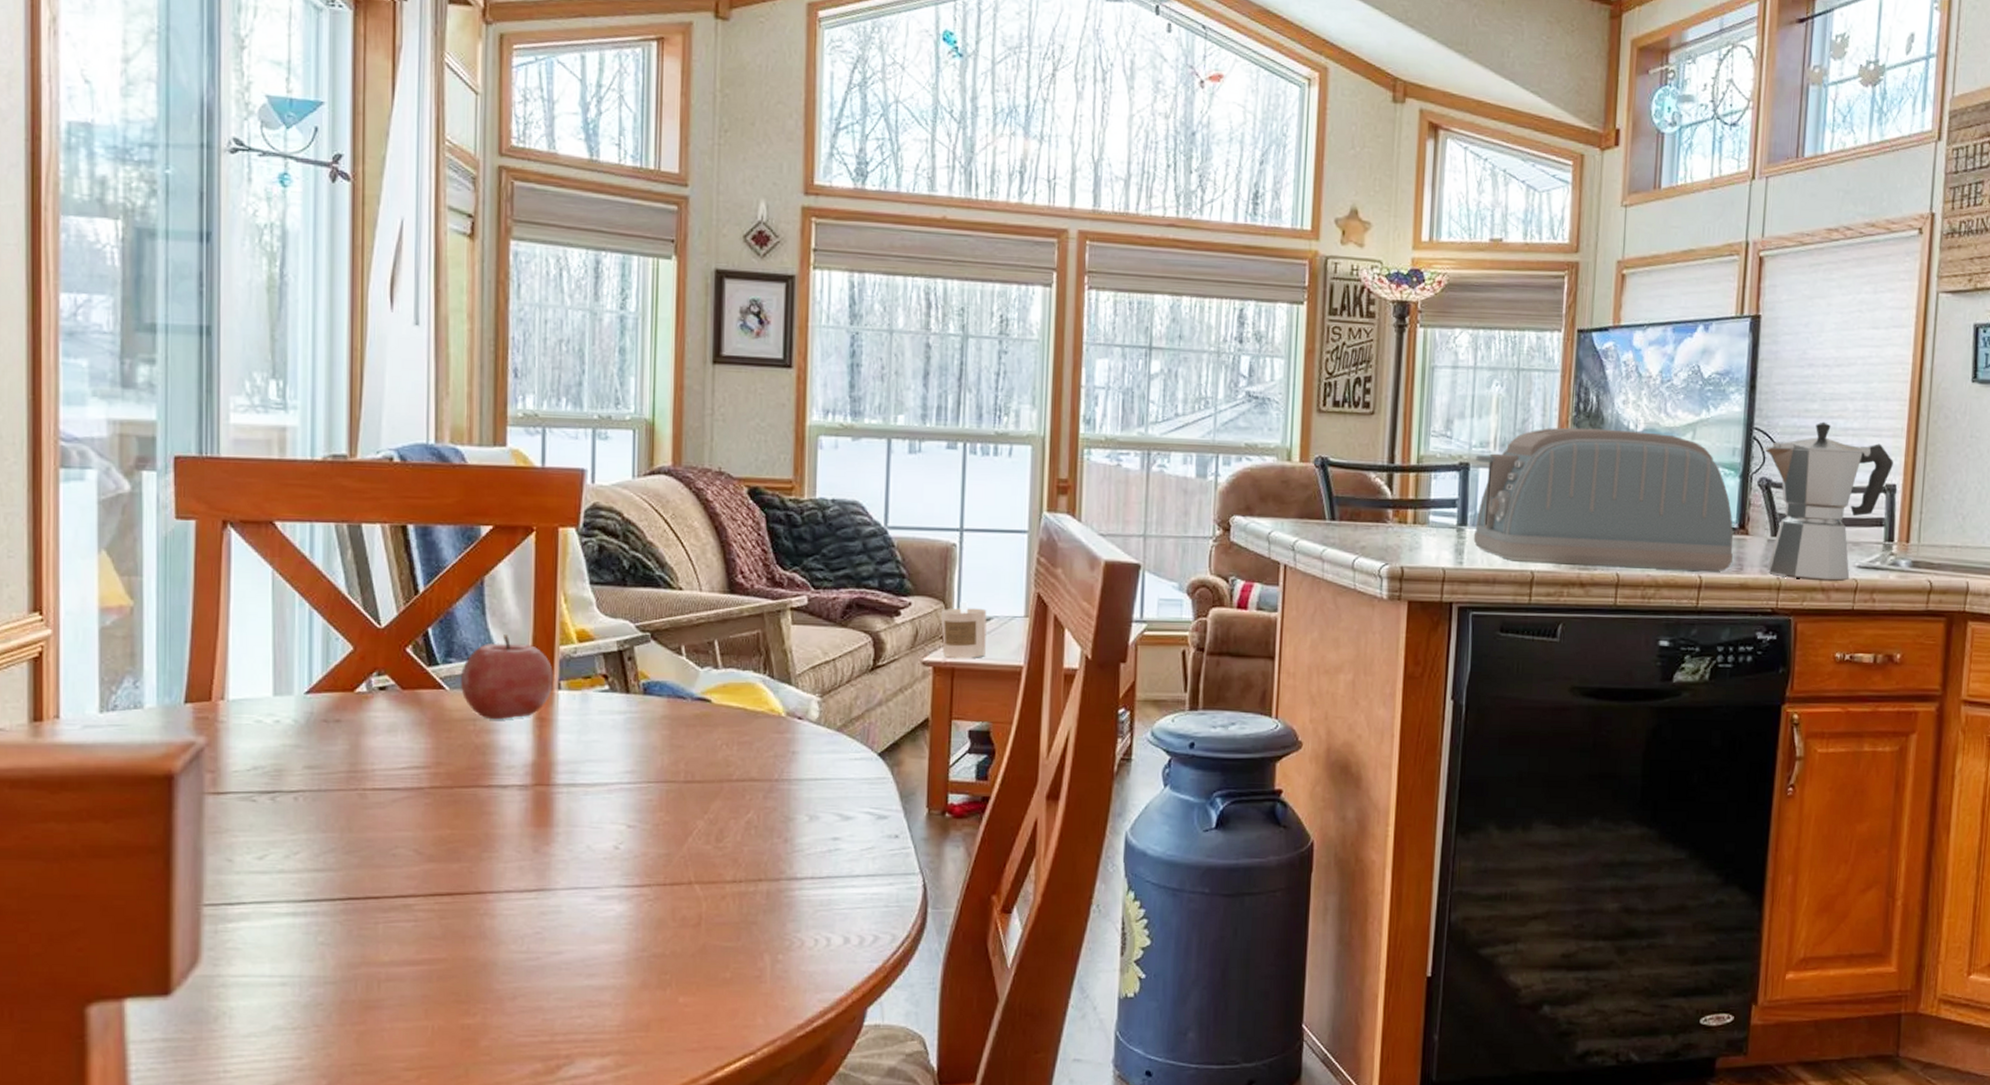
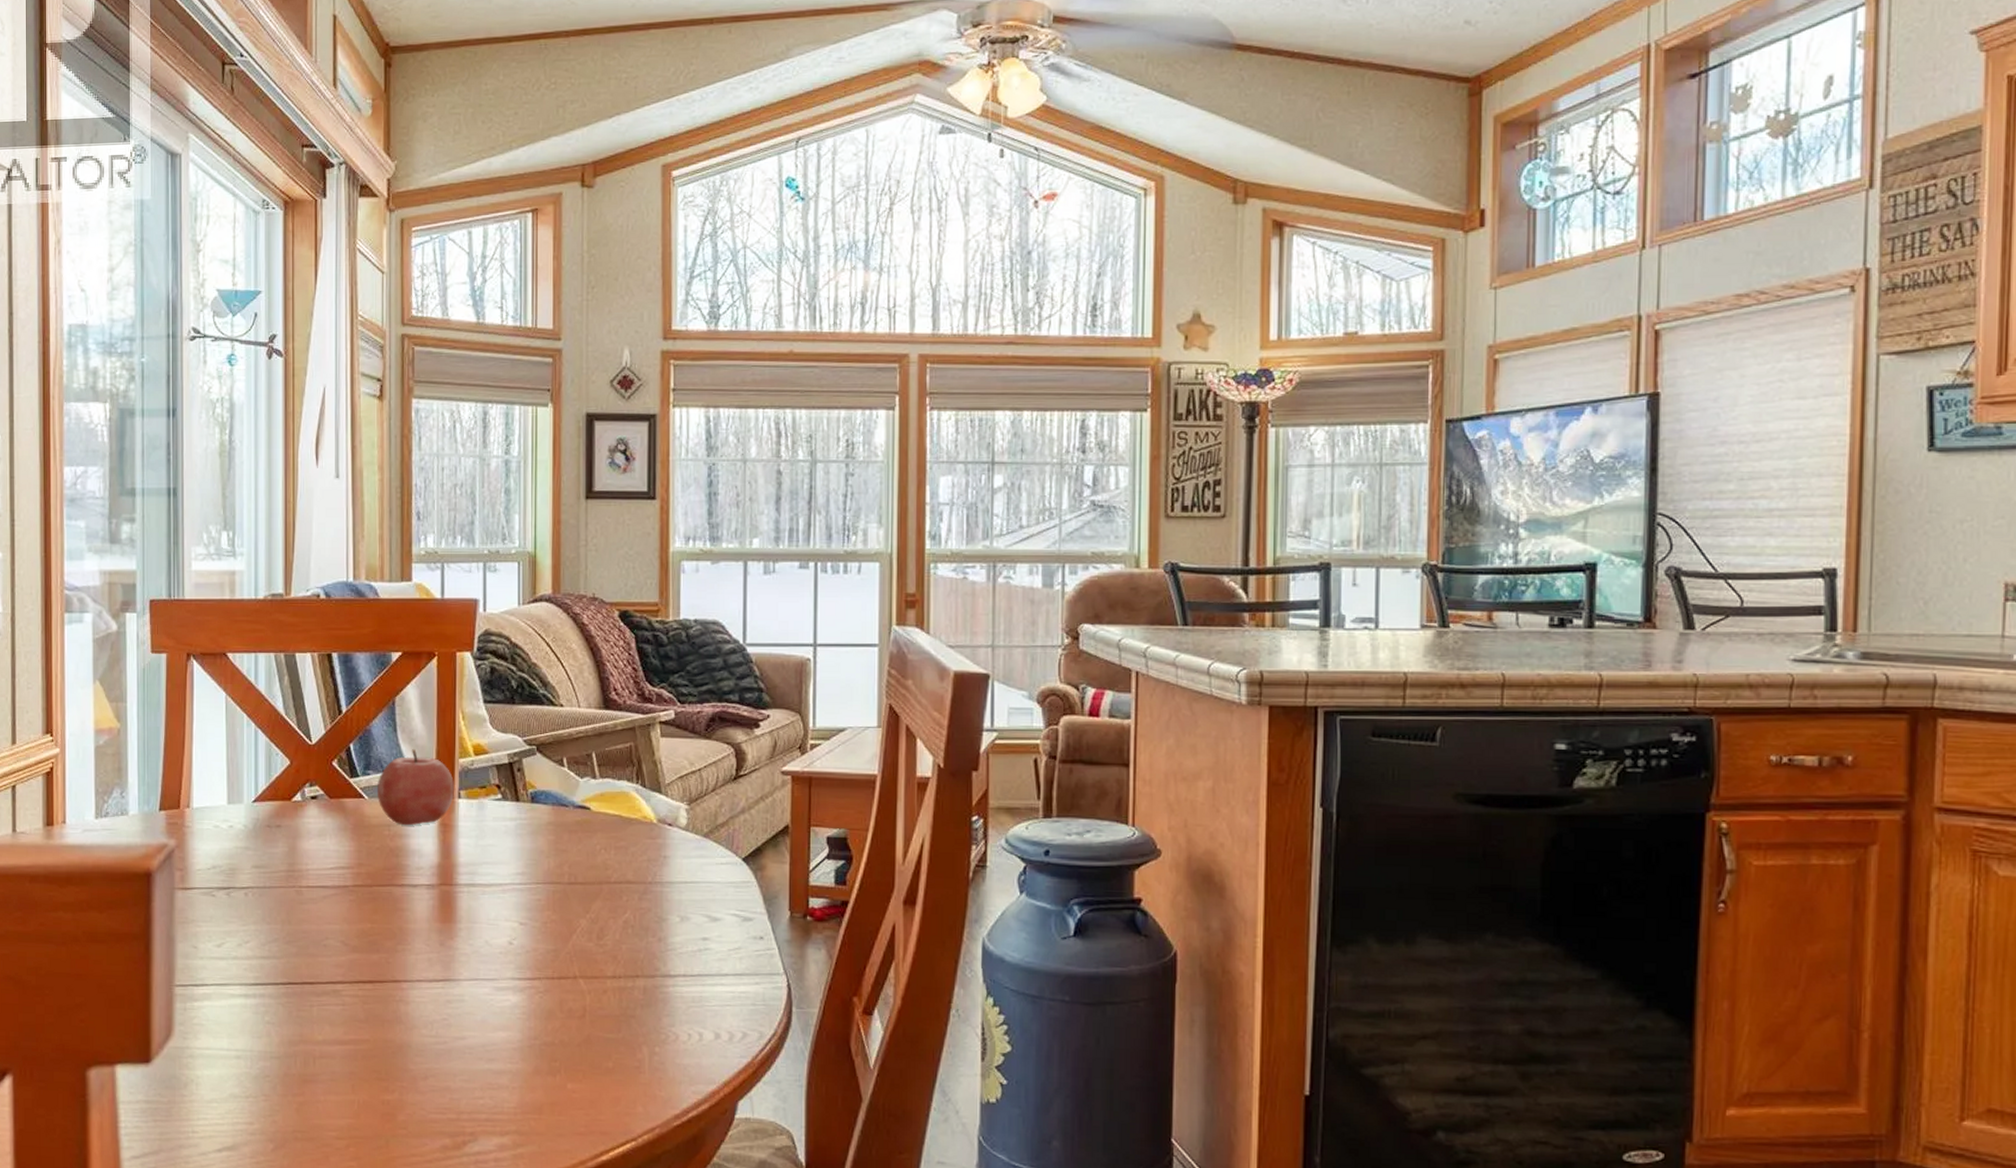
candle: present [941,601,987,659] -> none [798,713,841,769]
toaster: present [1473,427,1733,572] -> none [1338,522,1638,670]
moka pot: present [1763,421,1893,582] -> none [1669,503,1832,677]

